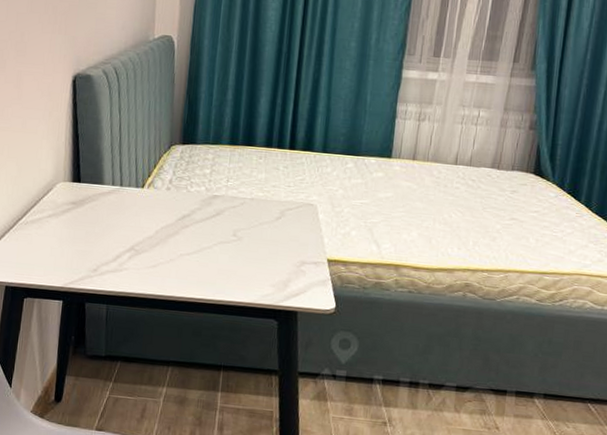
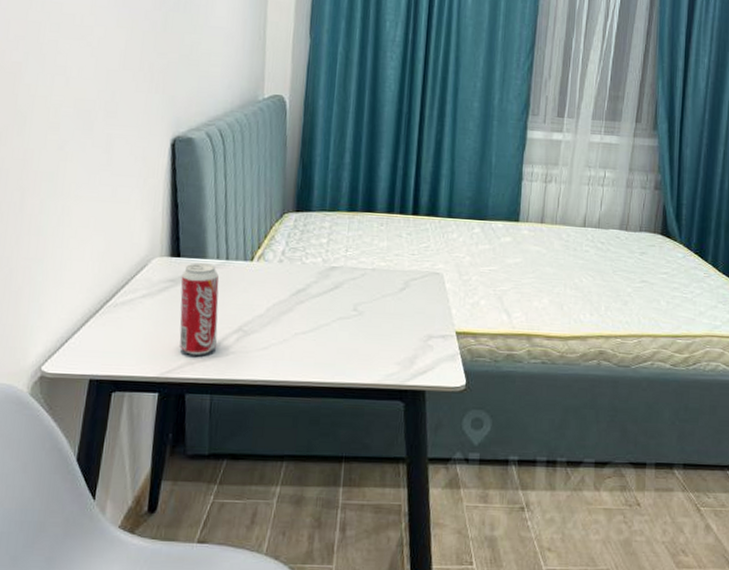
beverage can: none [80,188,114,270] -> present [179,263,219,355]

